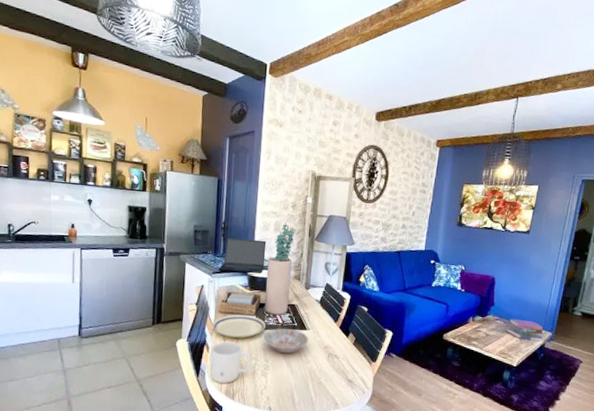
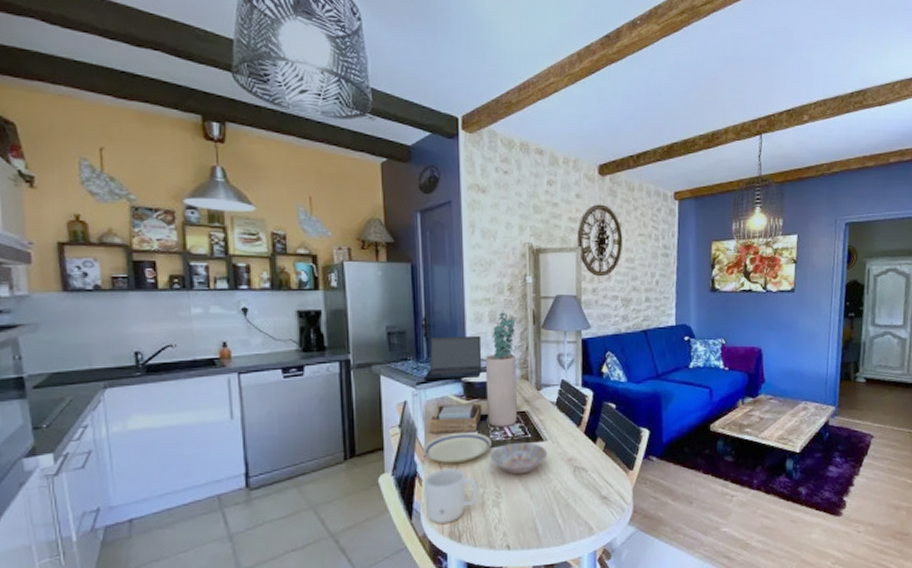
books: present [506,318,544,342] -> none [782,395,825,419]

